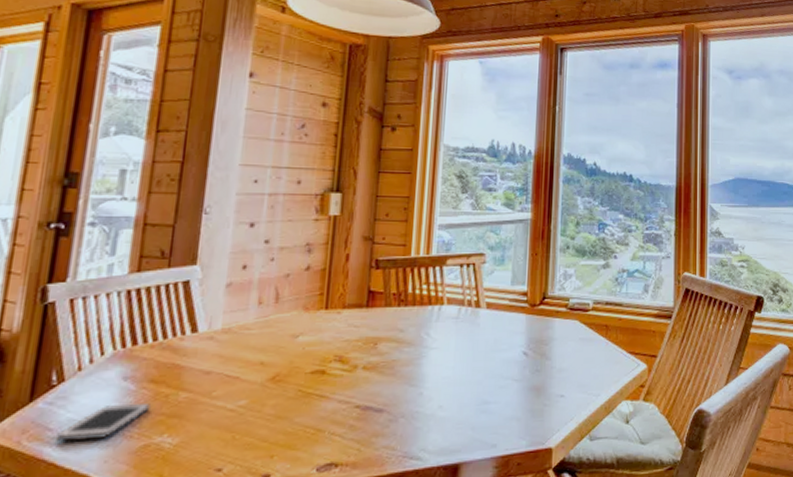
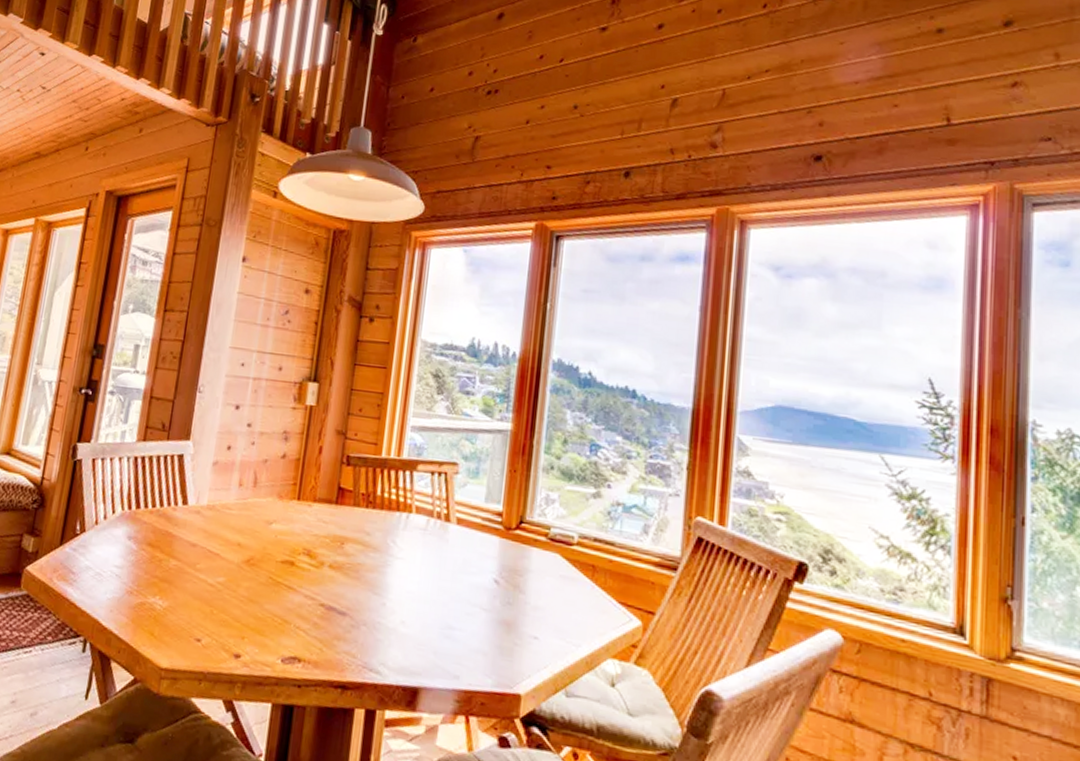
cell phone: present [55,404,150,443] -> none [76,559,147,590]

